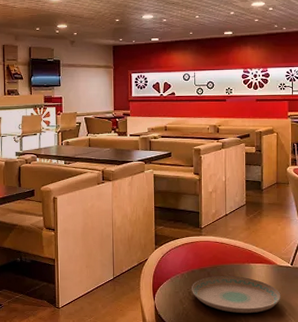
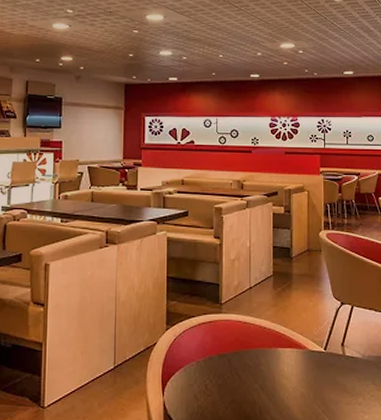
plate: present [192,275,281,314] -> none [209,363,313,412]

